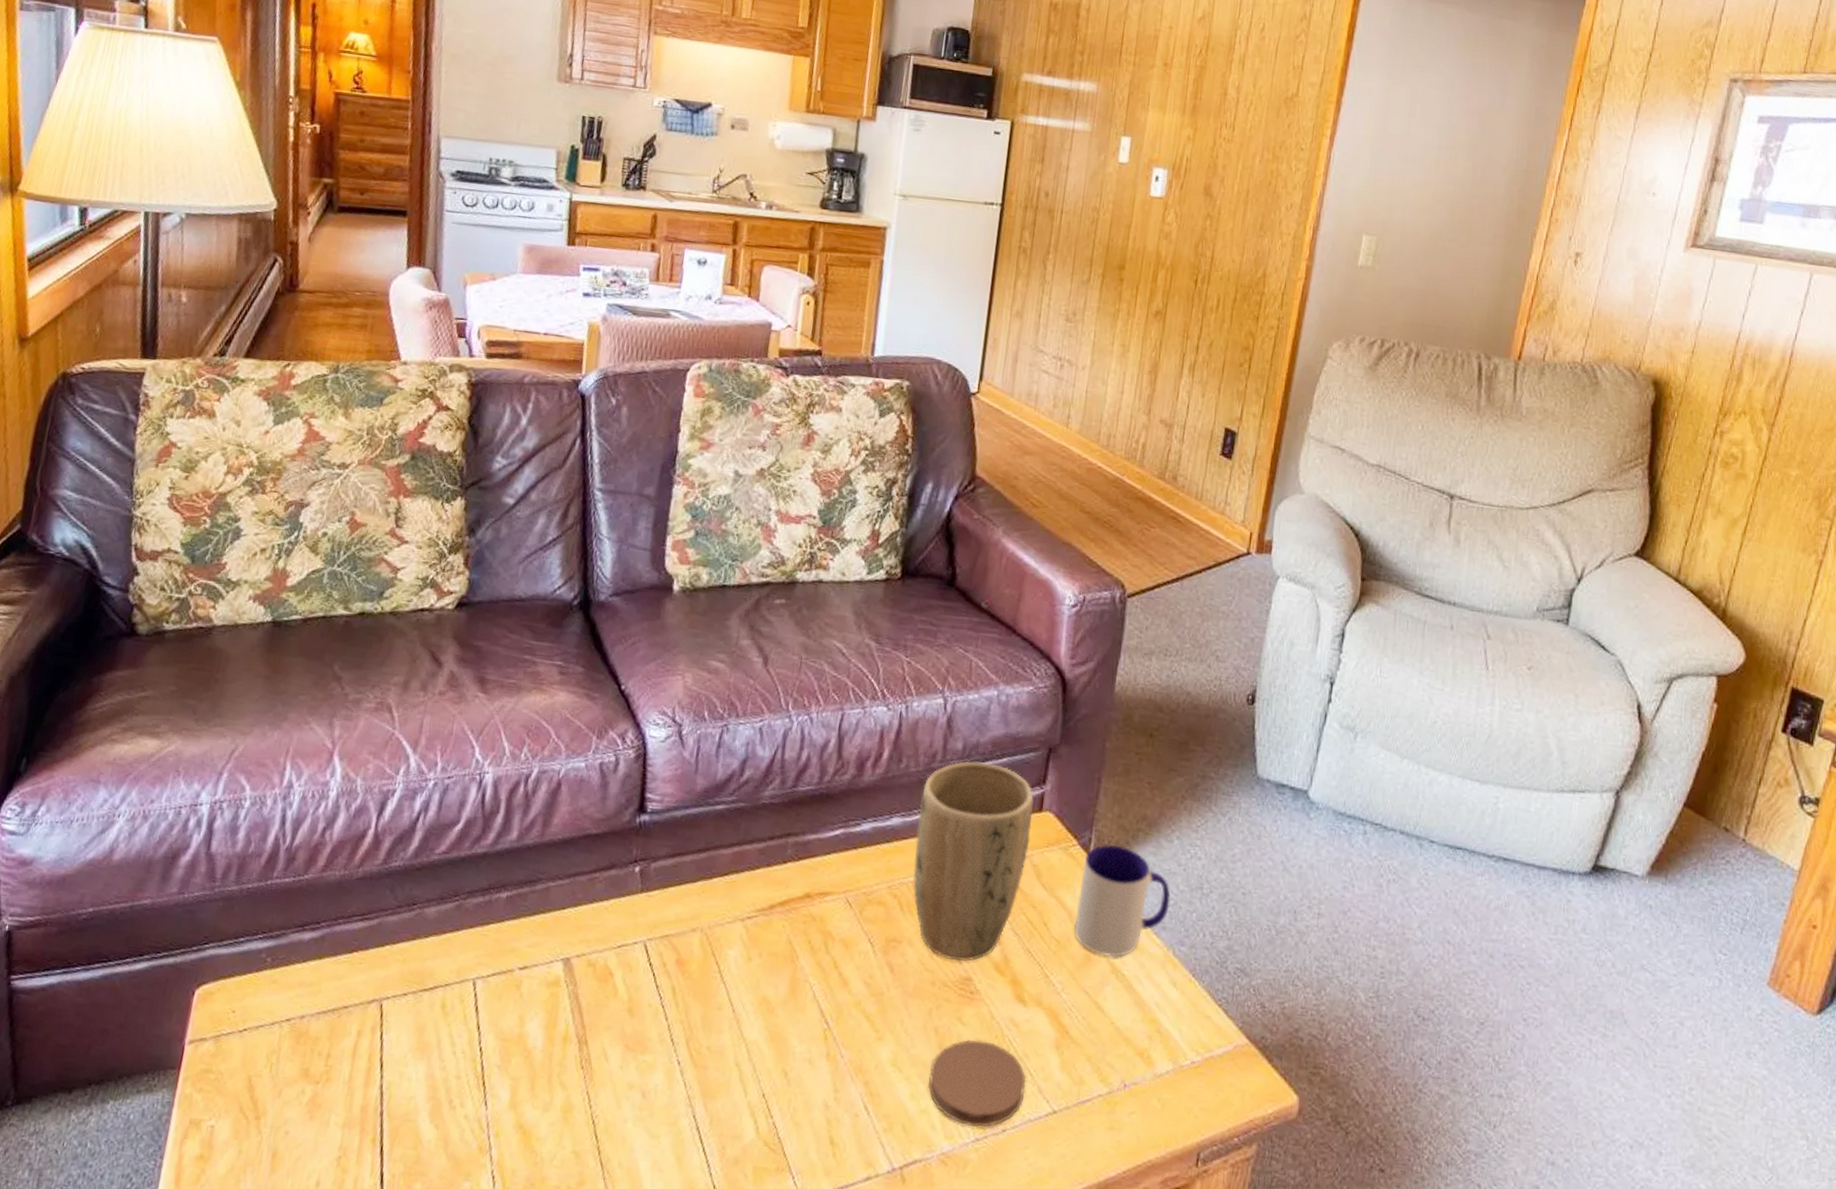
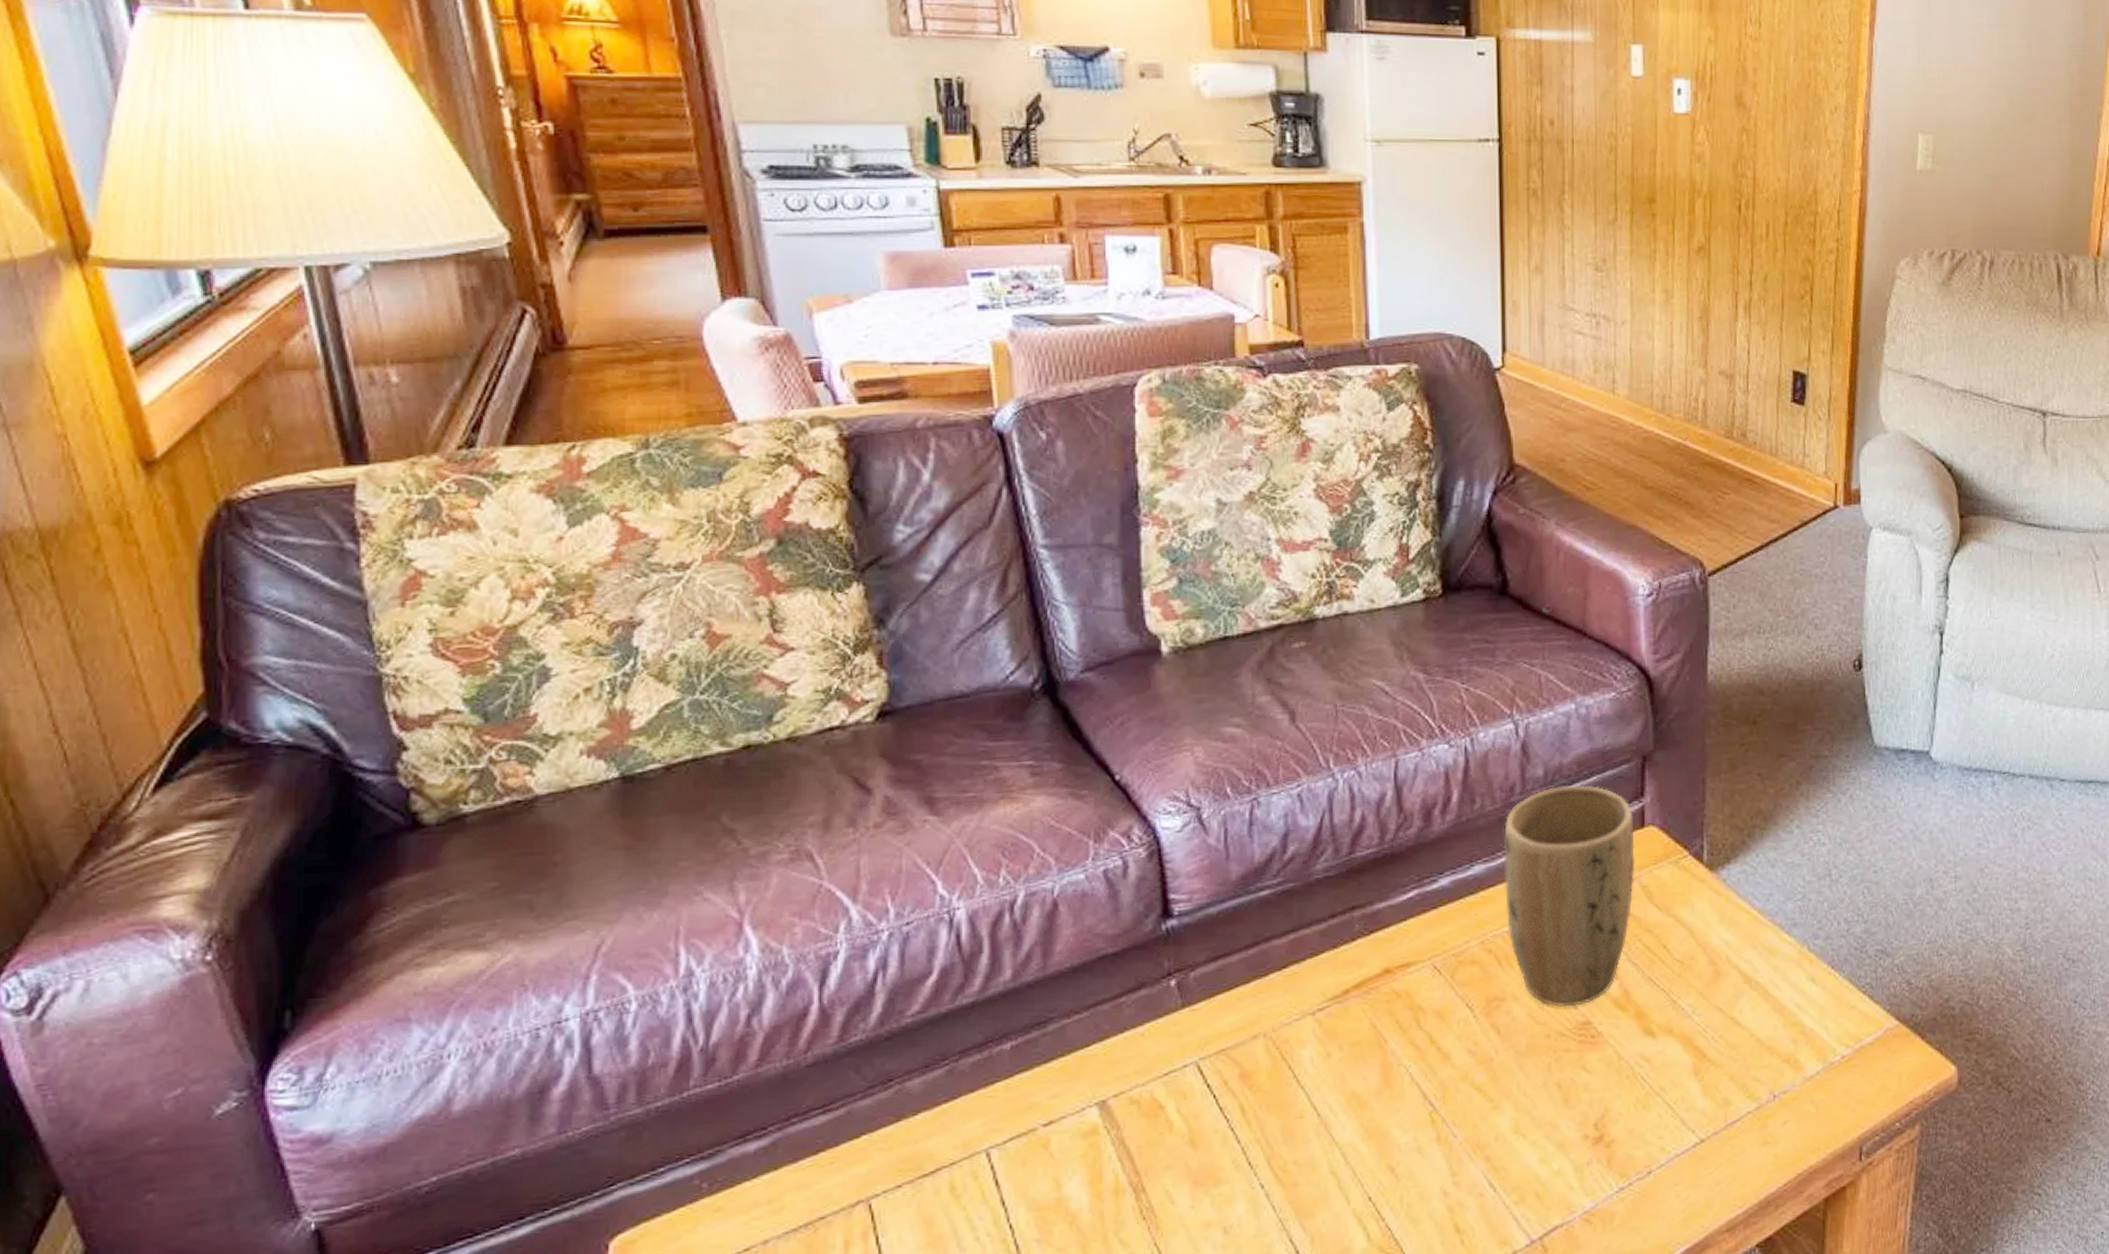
coaster: present [928,1040,1026,1128] -> none [1559,1084,1667,1177]
mug: present [1074,844,1171,957] -> none [1697,847,1798,967]

